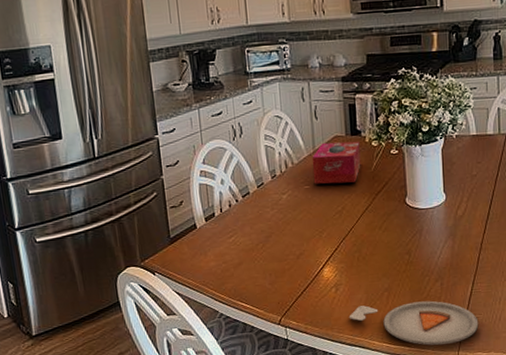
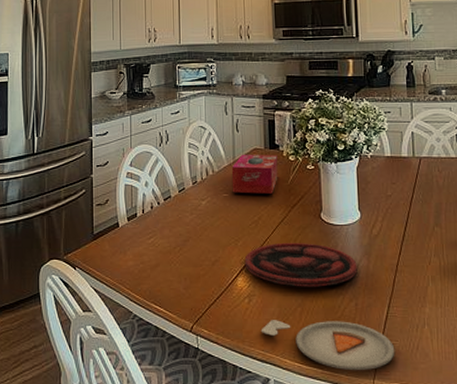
plate: none [329,229,443,273] -> present [244,242,357,287]

